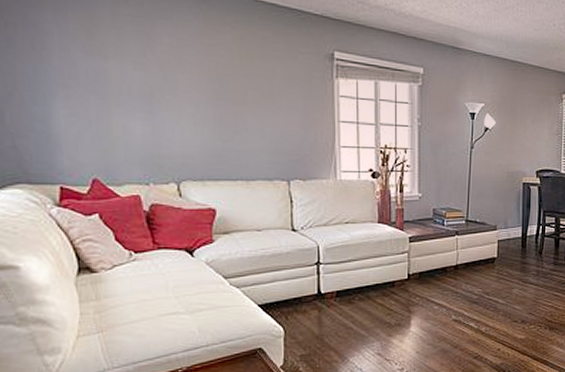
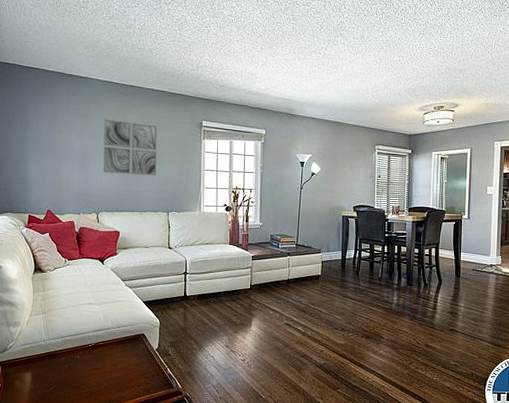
wall art: none [179,41,268,128] -> present [103,119,157,176]

